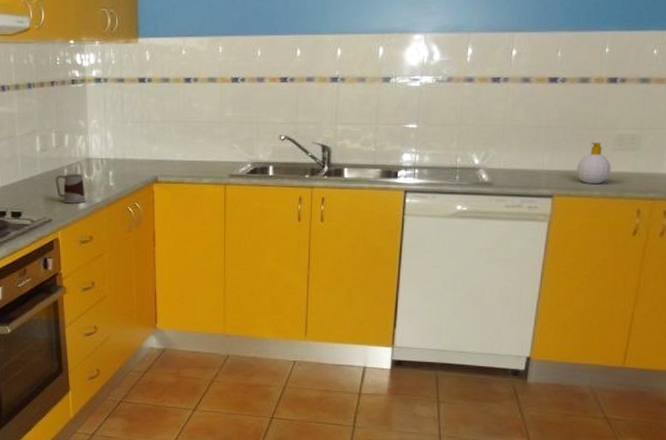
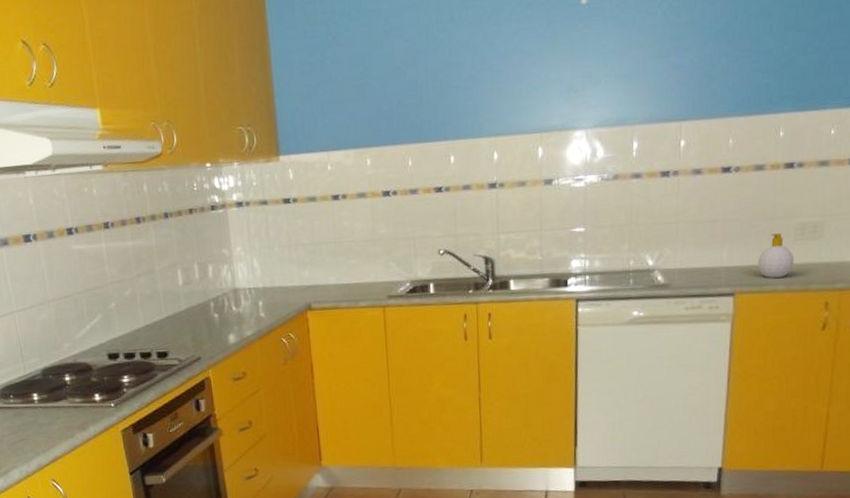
mug: present [55,174,86,204] -> none [201,306,237,340]

